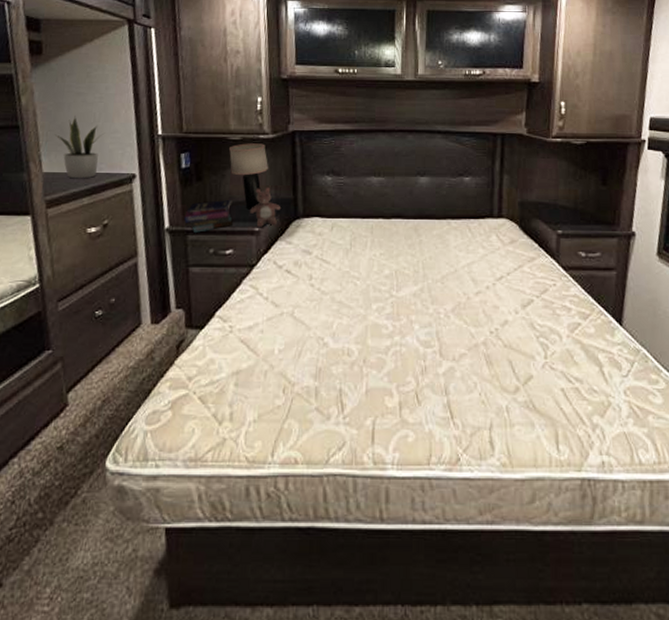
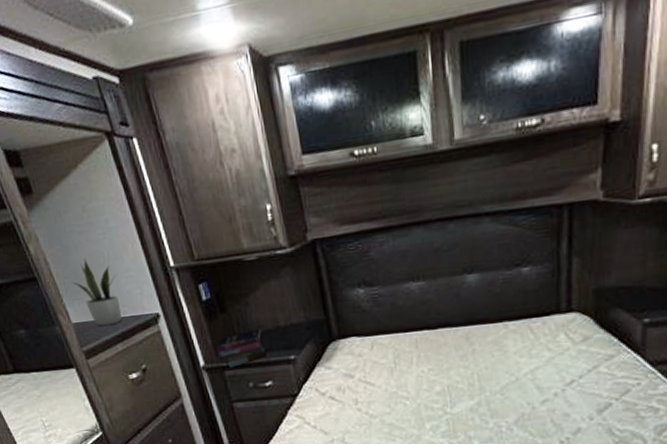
table lamp: present [229,143,269,210] -> none [247,260,294,337]
stuffed animal: present [250,188,281,228] -> none [282,310,314,356]

